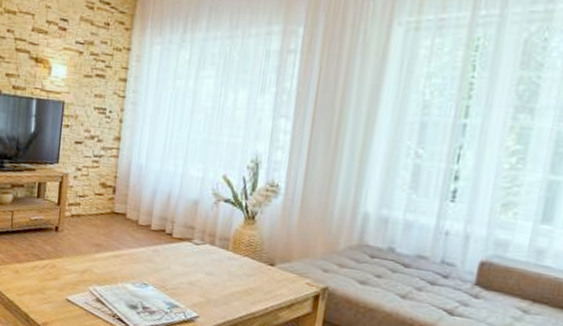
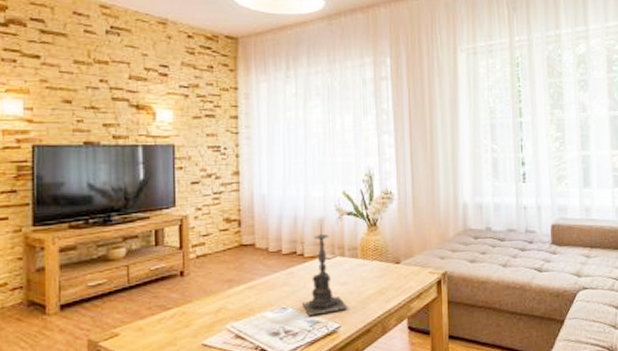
candle holder: none [163,206,210,301] -> present [302,224,348,316]

